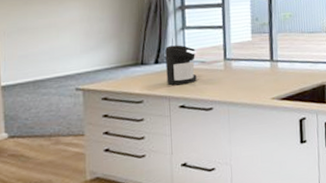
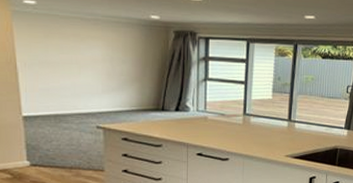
coffee maker: present [165,45,197,86] -> none [186,95,218,134]

